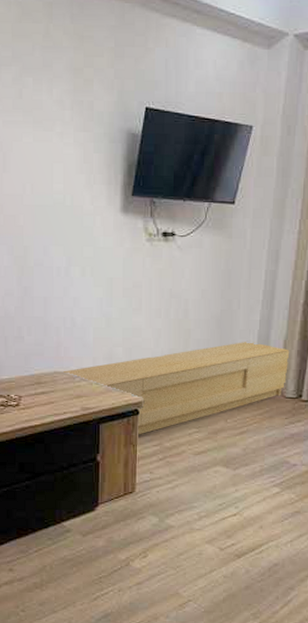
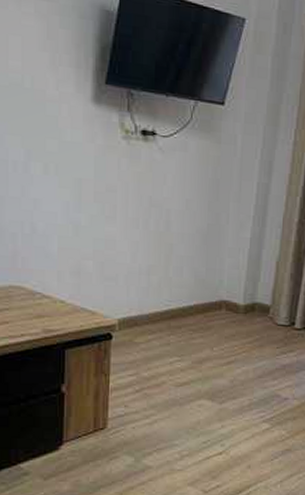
tv stand: present [64,341,290,435] -> none [21,260,283,363]

